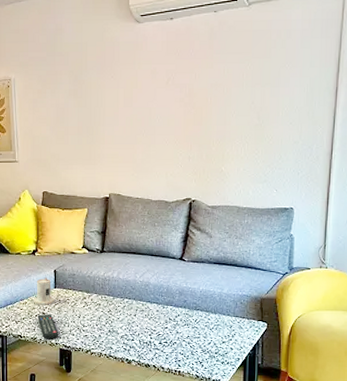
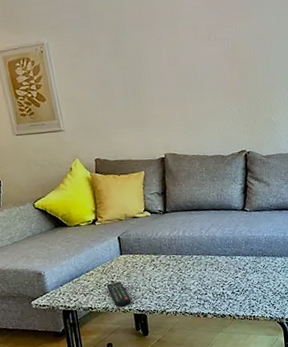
candle: present [34,276,55,306] -> none [100,244,123,275]

